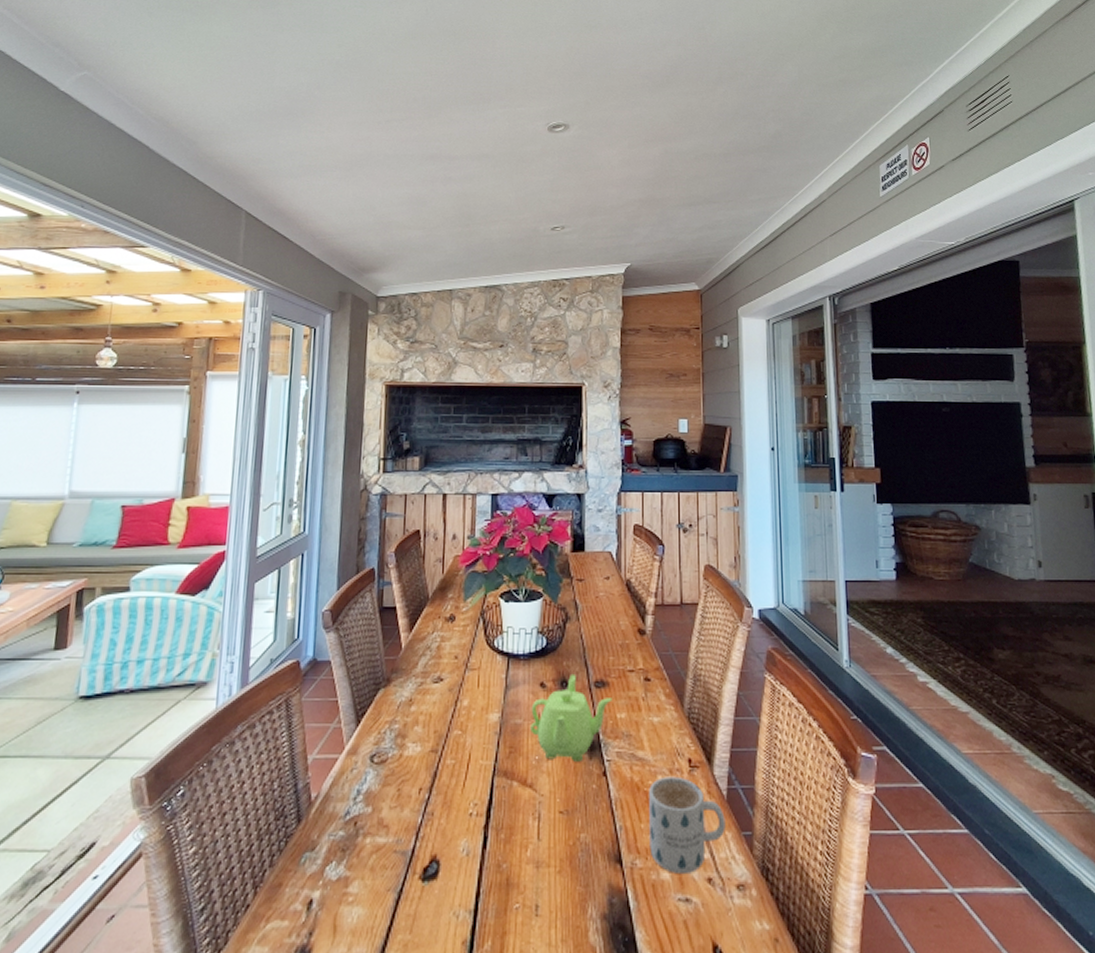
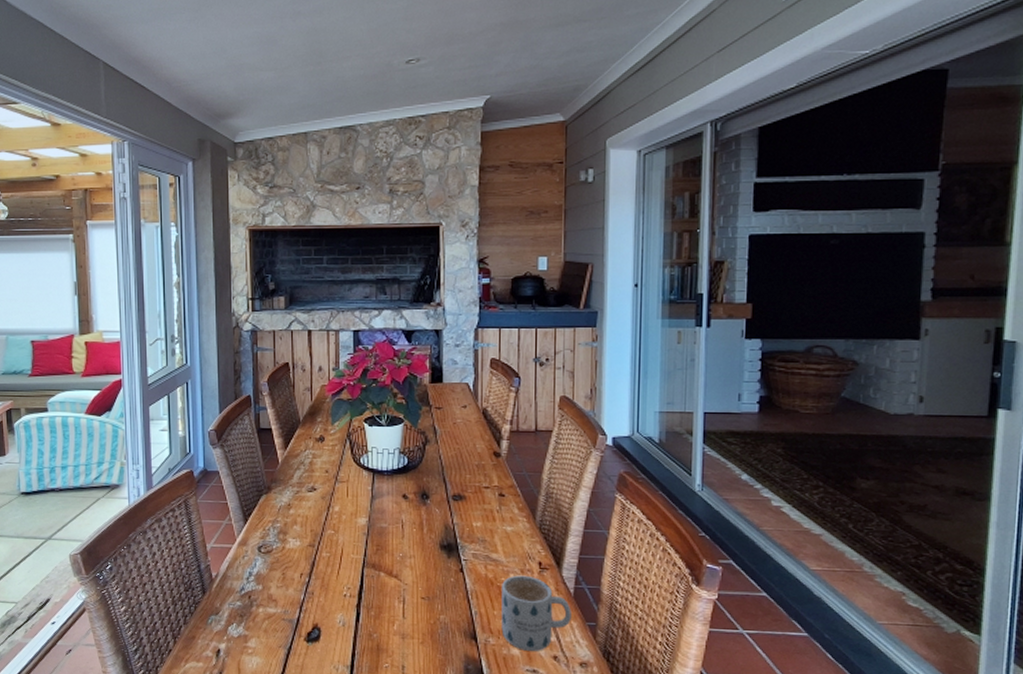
teapot: present [530,673,612,762] -> none [395,488,469,560]

